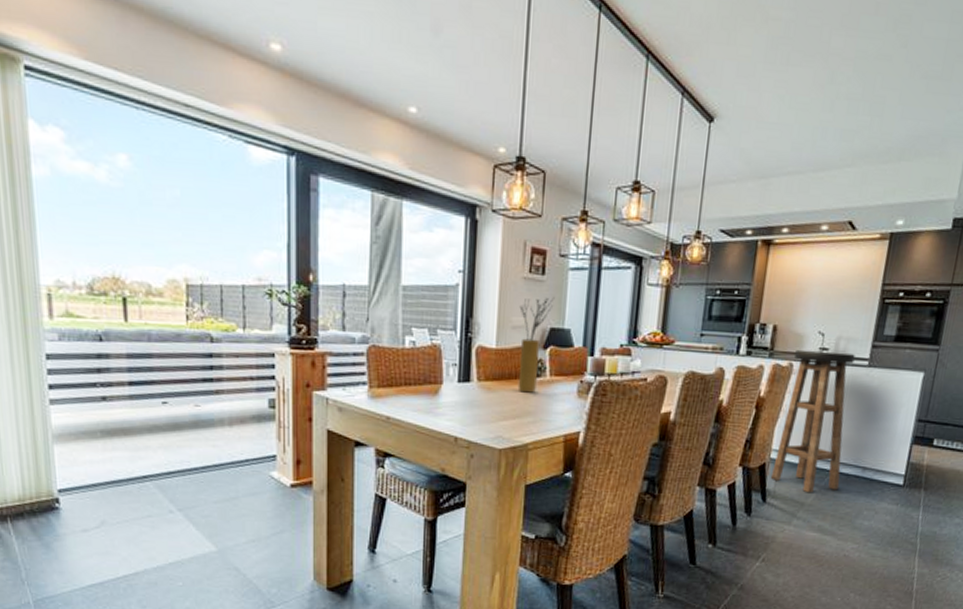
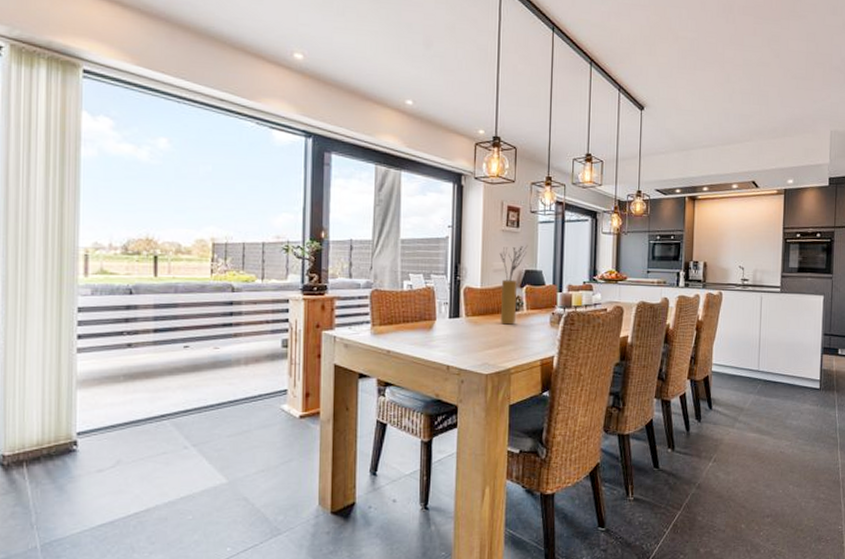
bar stool: present [770,349,855,493] -> none [713,281,770,400]

